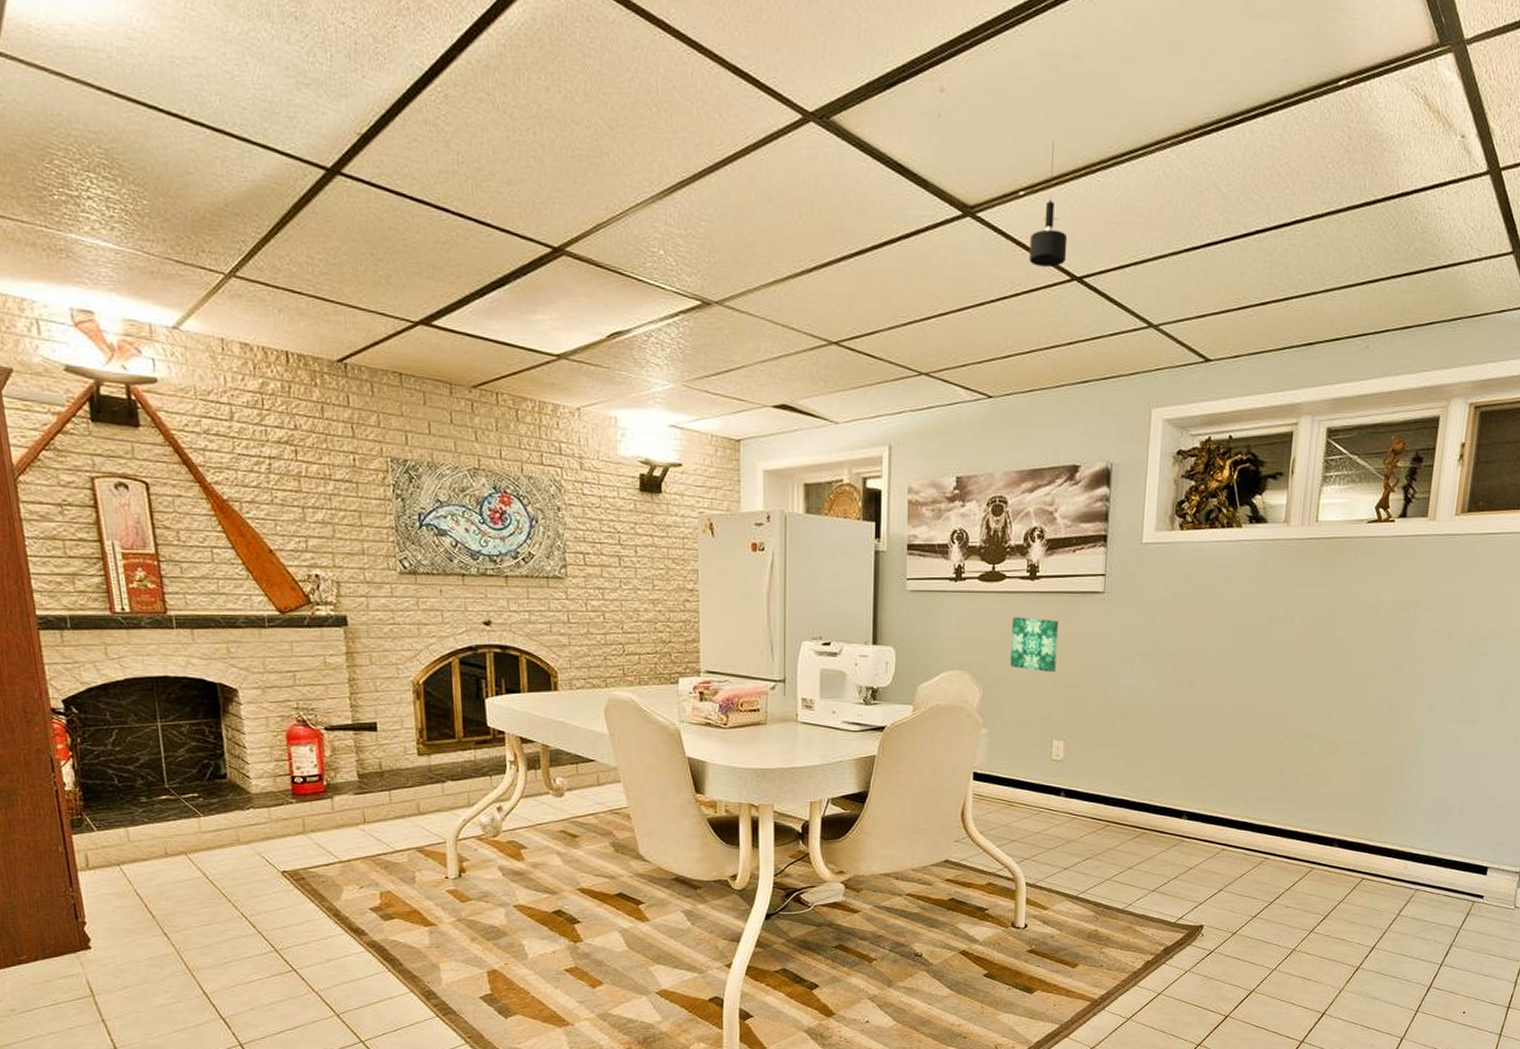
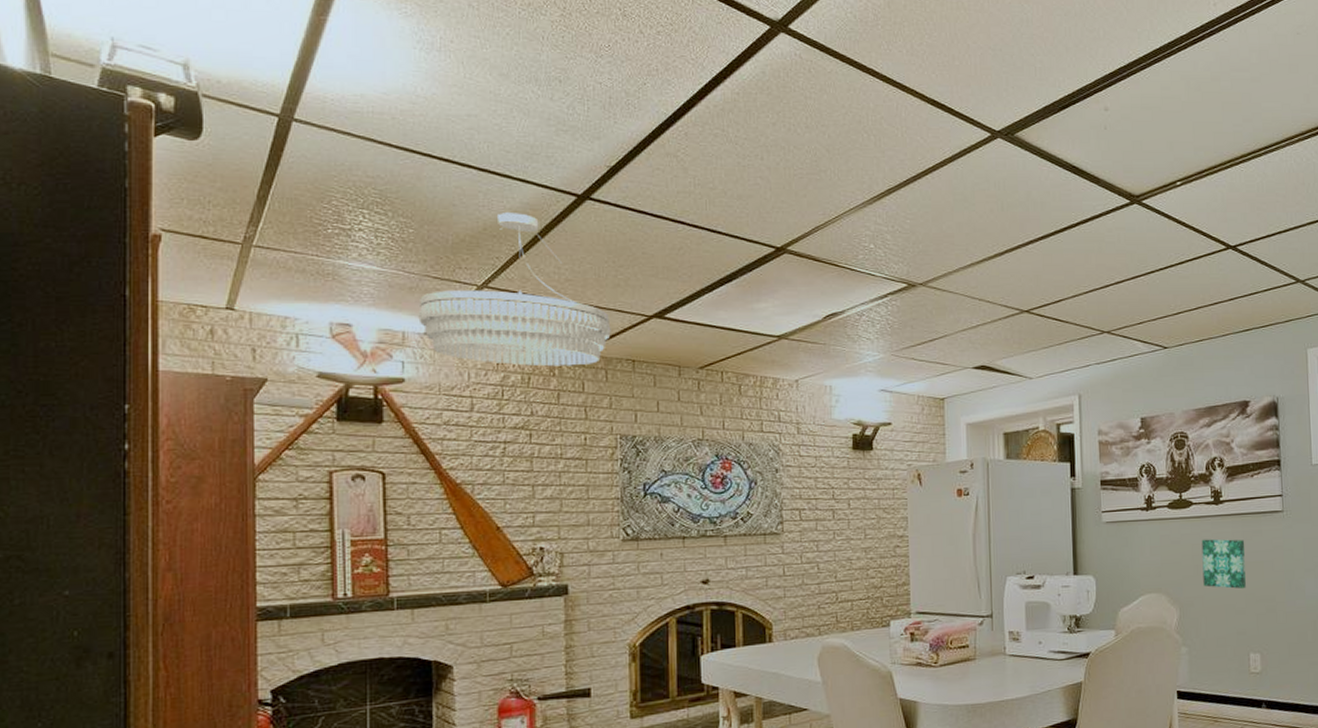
chandelier: none [163,184,374,376] -> present [418,211,611,367]
pendant light: present [1029,141,1068,268] -> none [1189,143,1221,240]

